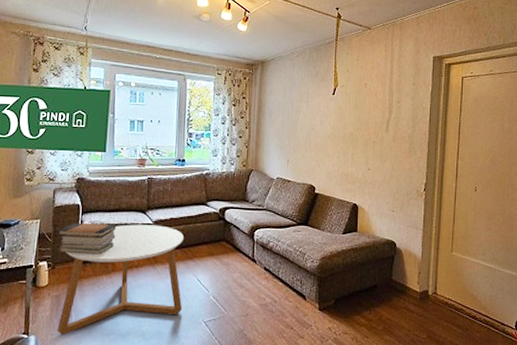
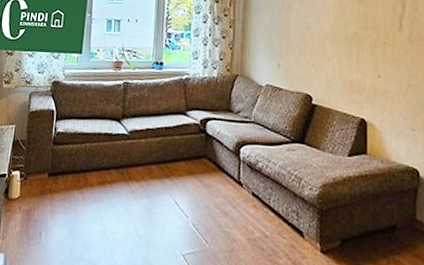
coffee table: present [57,224,184,335] -> none [25,134,160,256]
book stack: present [58,222,116,255] -> none [31,129,90,167]

